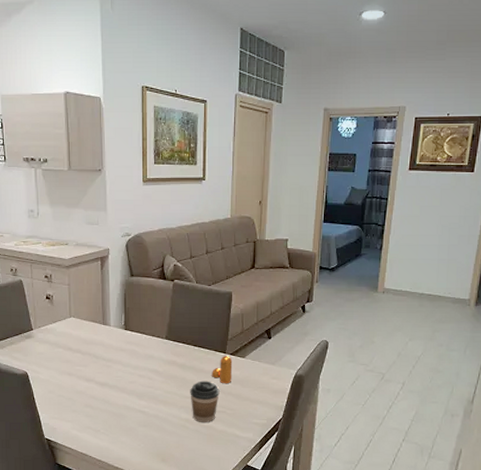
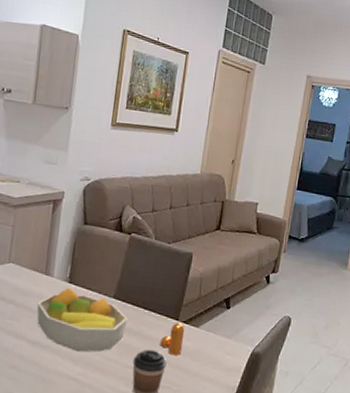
fruit bowl: none [100,334,181,388] -> present [36,287,128,352]

